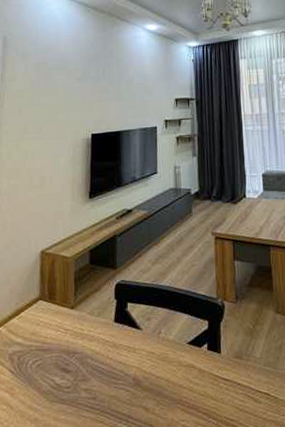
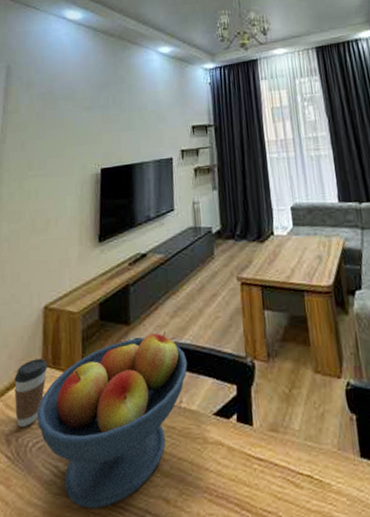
coffee cup: none [16,294,45,348] -> present [14,358,48,427]
fruit bowl: none [35,275,167,413] -> present [36,332,188,509]

